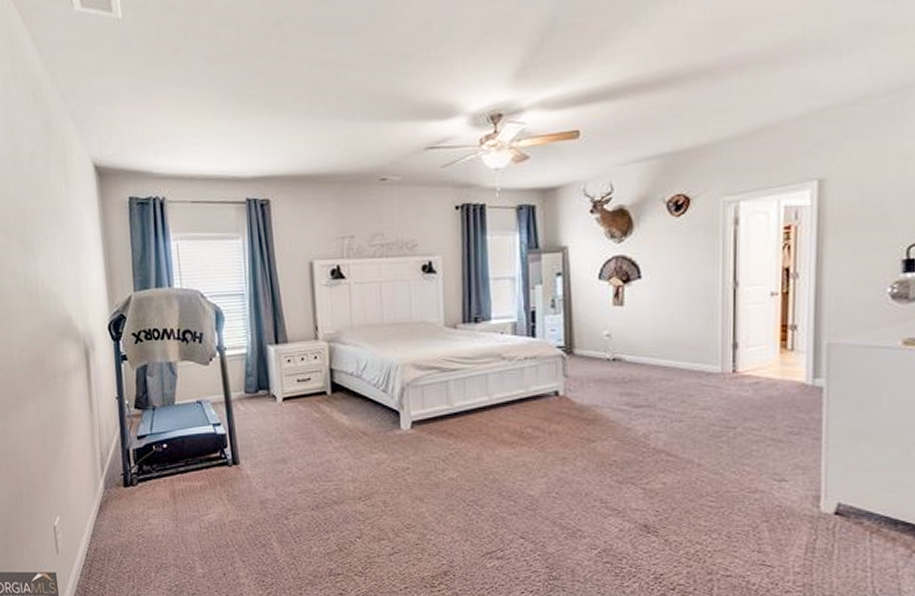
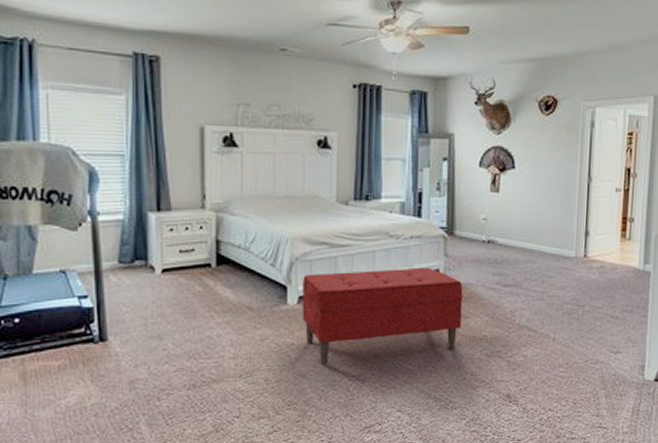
bench: none [415,389,587,489] -> present [302,267,463,365]

